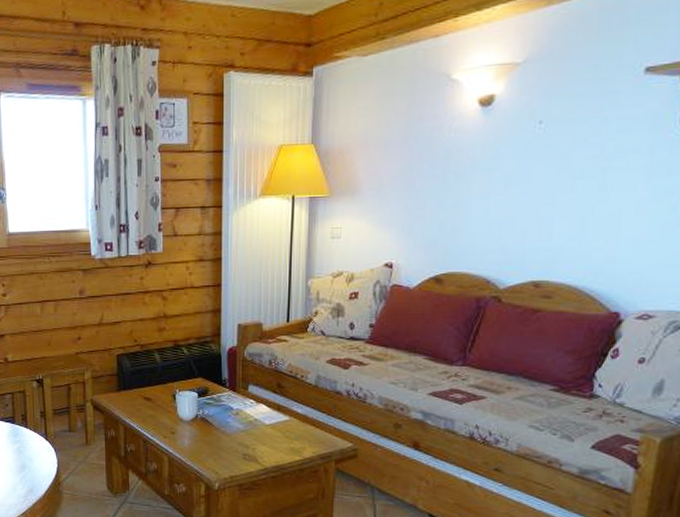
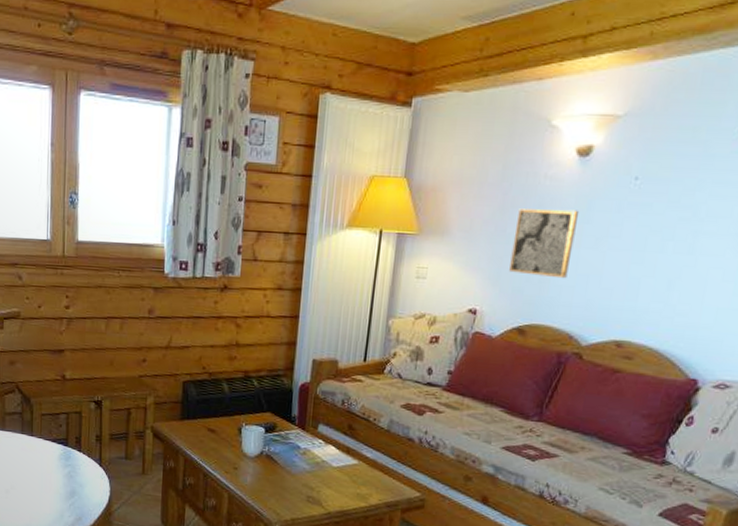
wall art: none [422,158,487,226] -> present [509,208,580,279]

